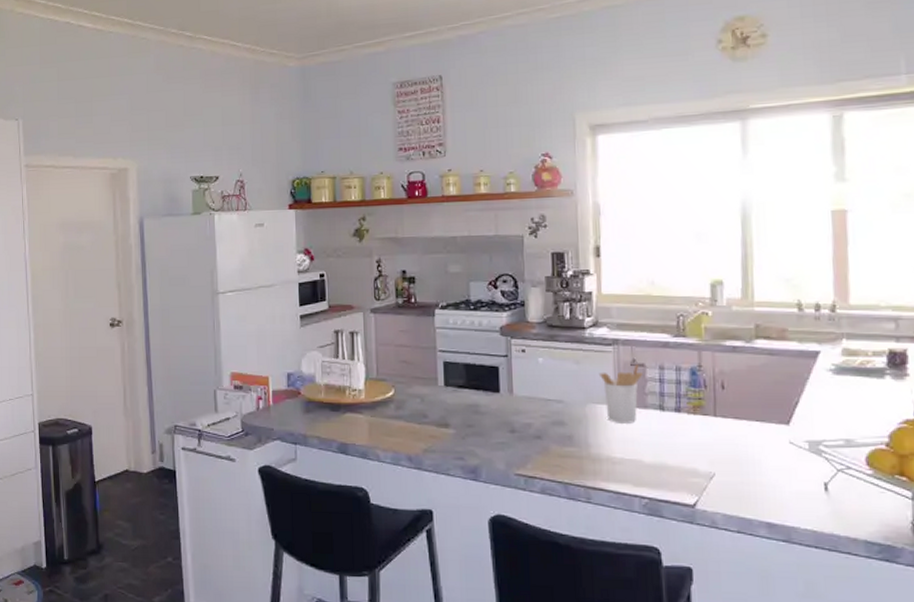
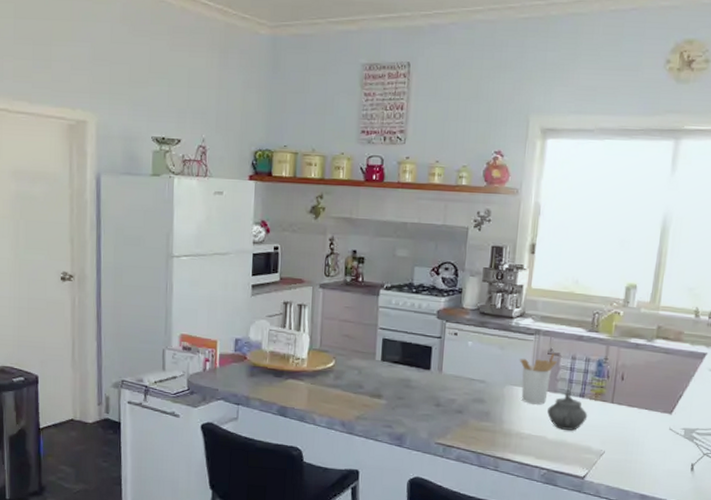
teapot: none [639,407,688,451] -> present [547,392,588,431]

